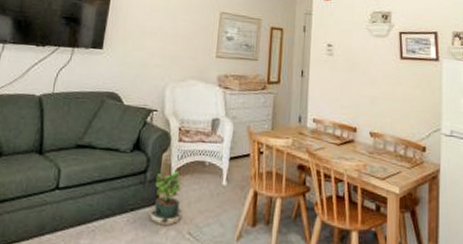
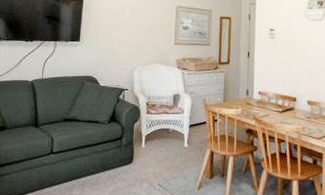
potted plant: present [149,170,183,229] -> none [126,136,153,182]

